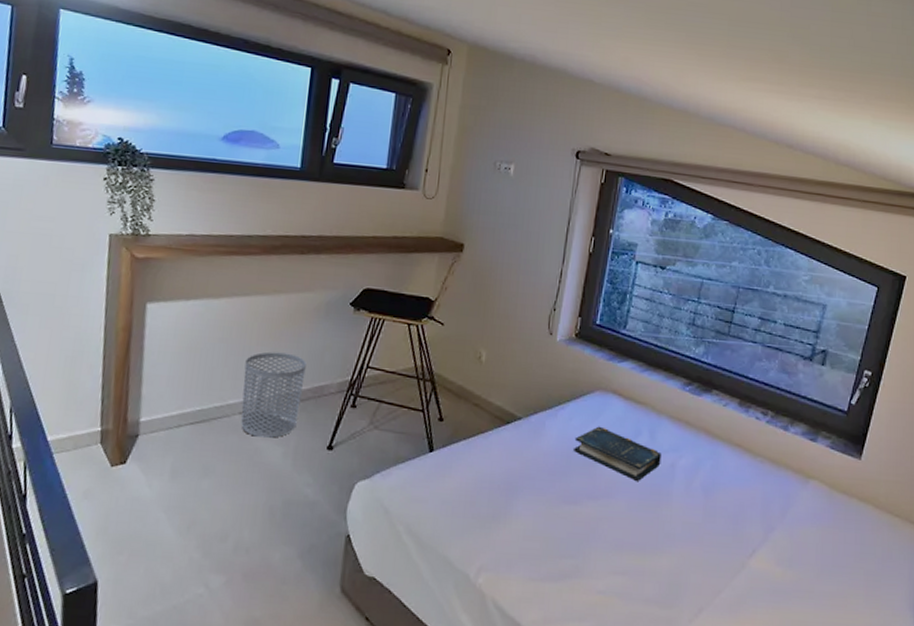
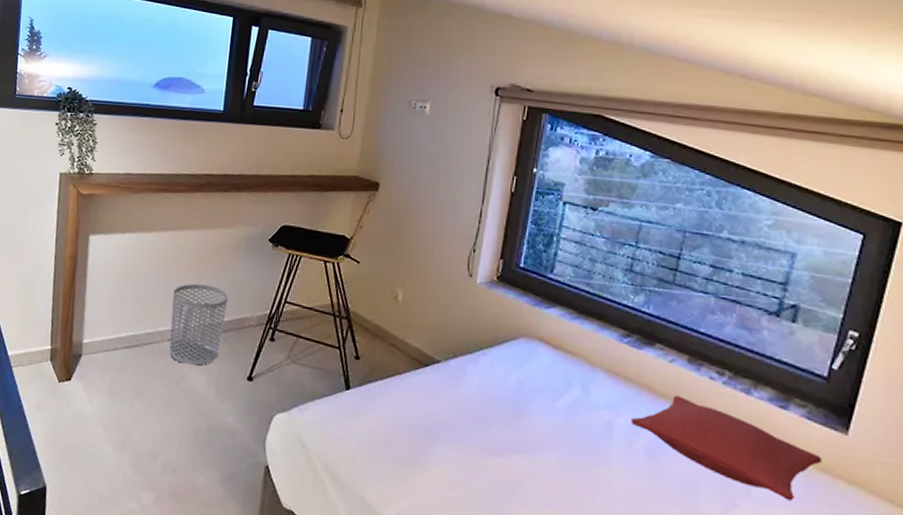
book: present [574,426,662,481] -> none [497,375,597,438]
pillow: none [691,436,841,520] -> present [631,395,822,501]

